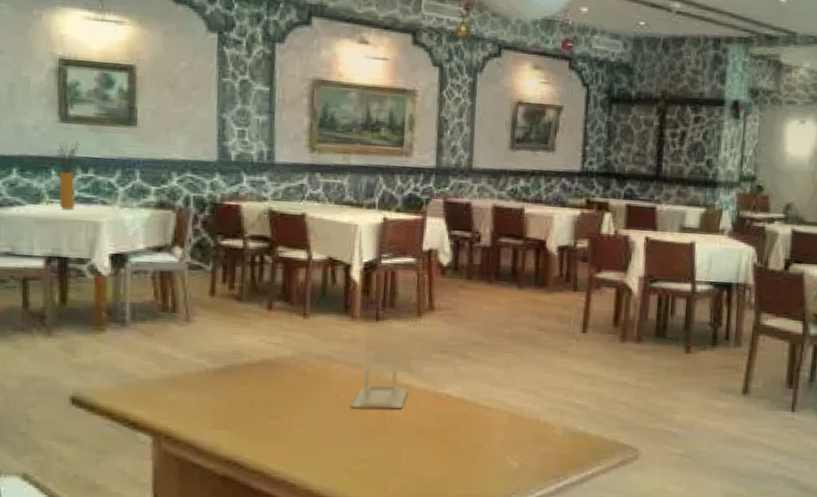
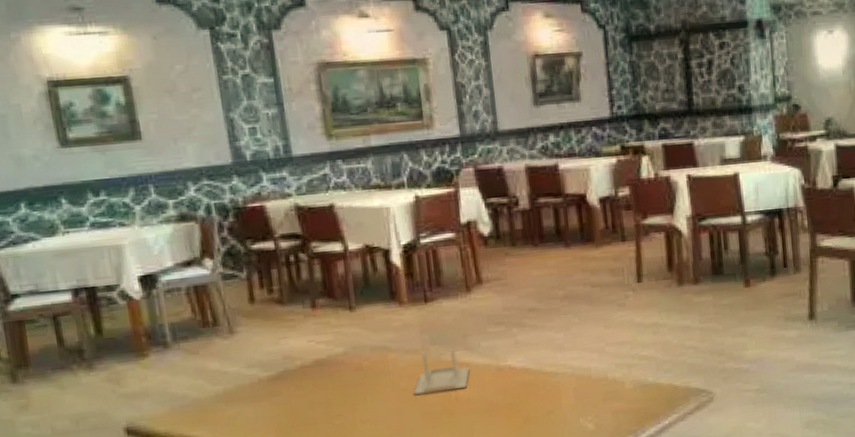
vase: present [57,139,80,209] -> none [62,163,93,238]

